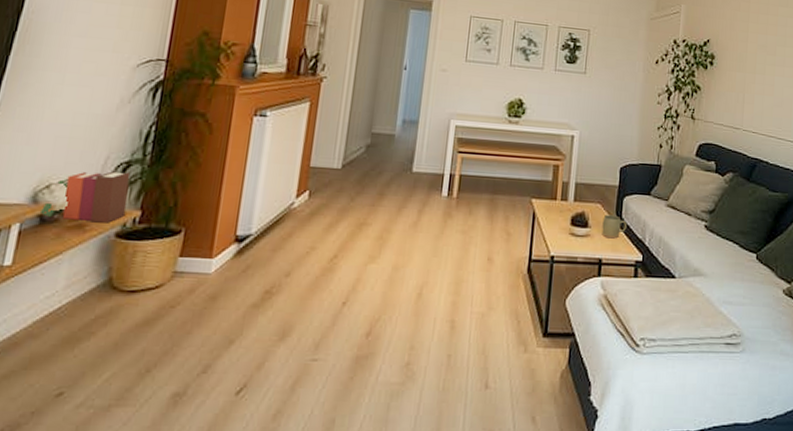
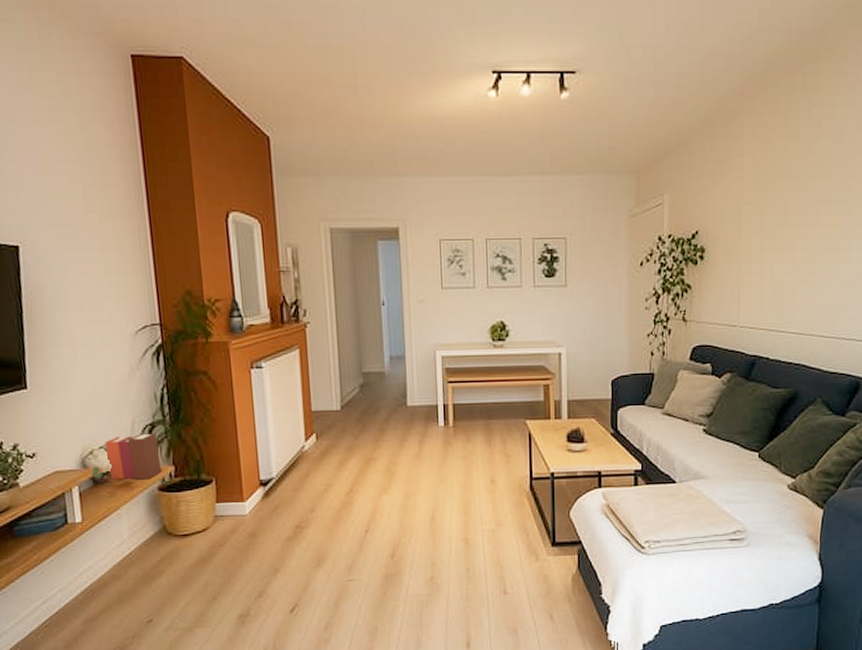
mug: present [601,214,628,239] -> none [598,428,624,451]

